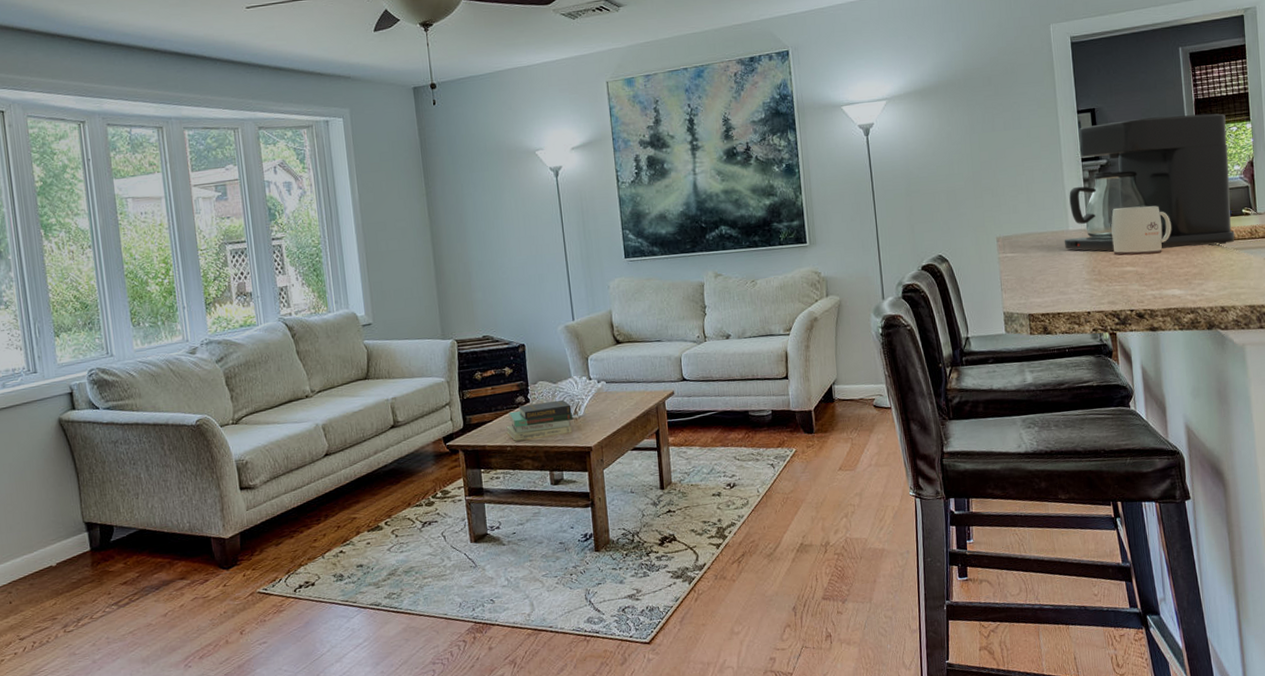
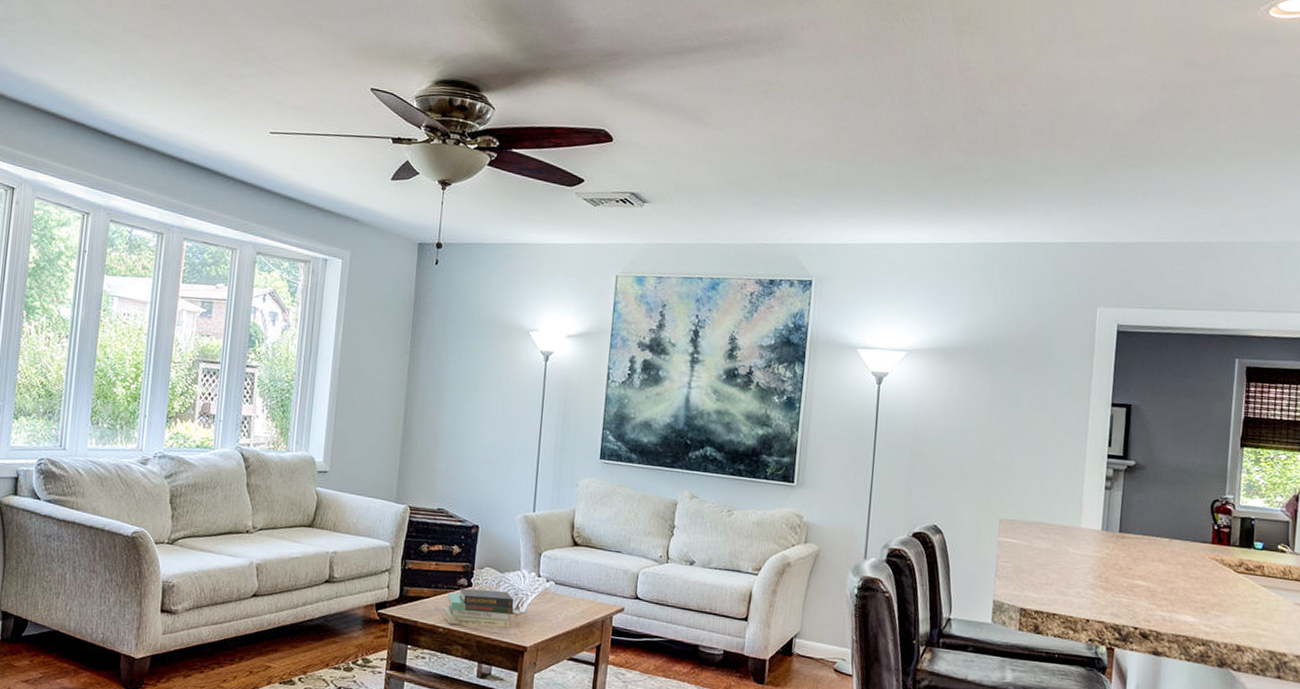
coffee maker: present [1064,113,1235,251] -> none [1072,421,1276,579]
mug: present [1111,205,1171,256] -> none [1126,514,1196,573]

